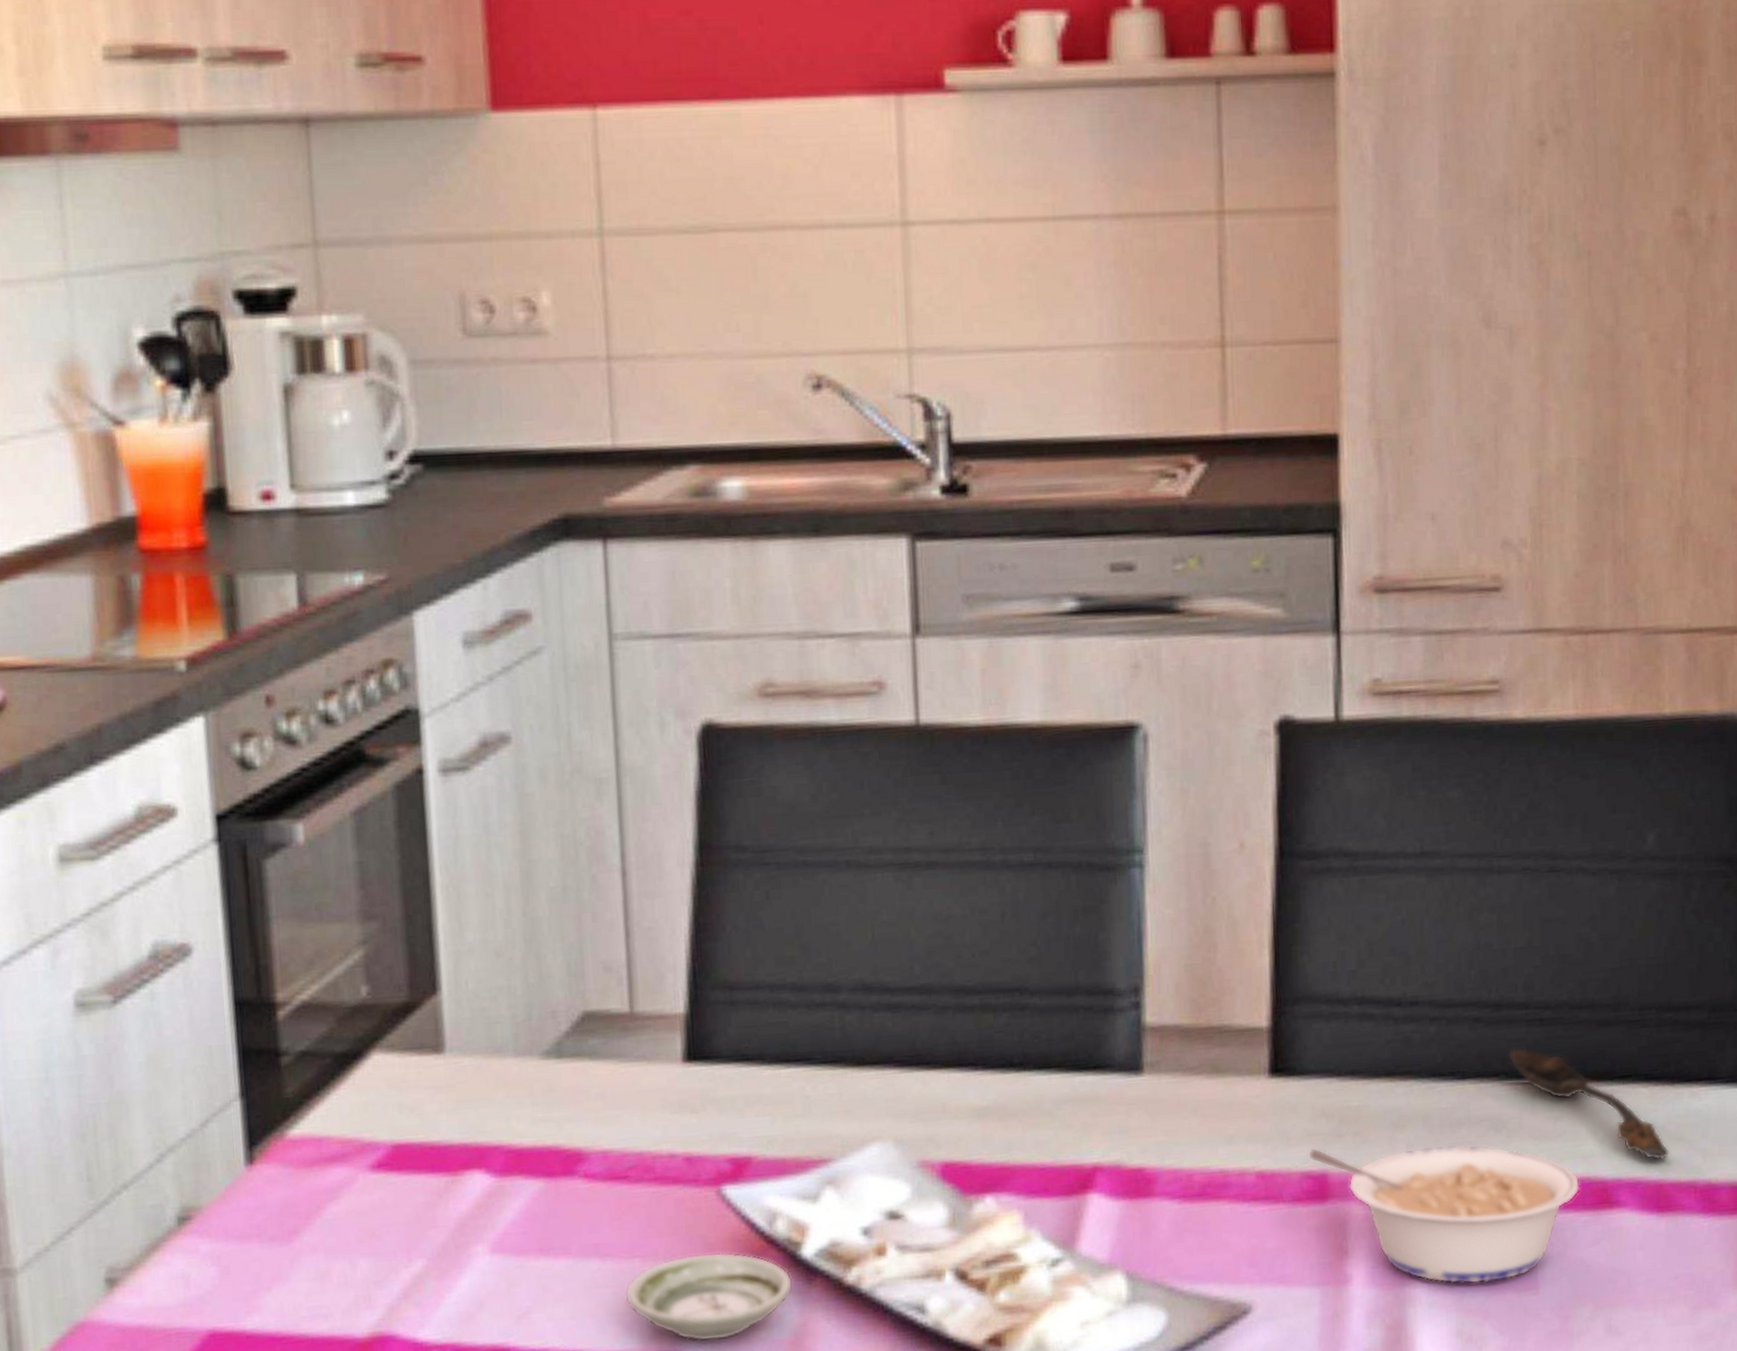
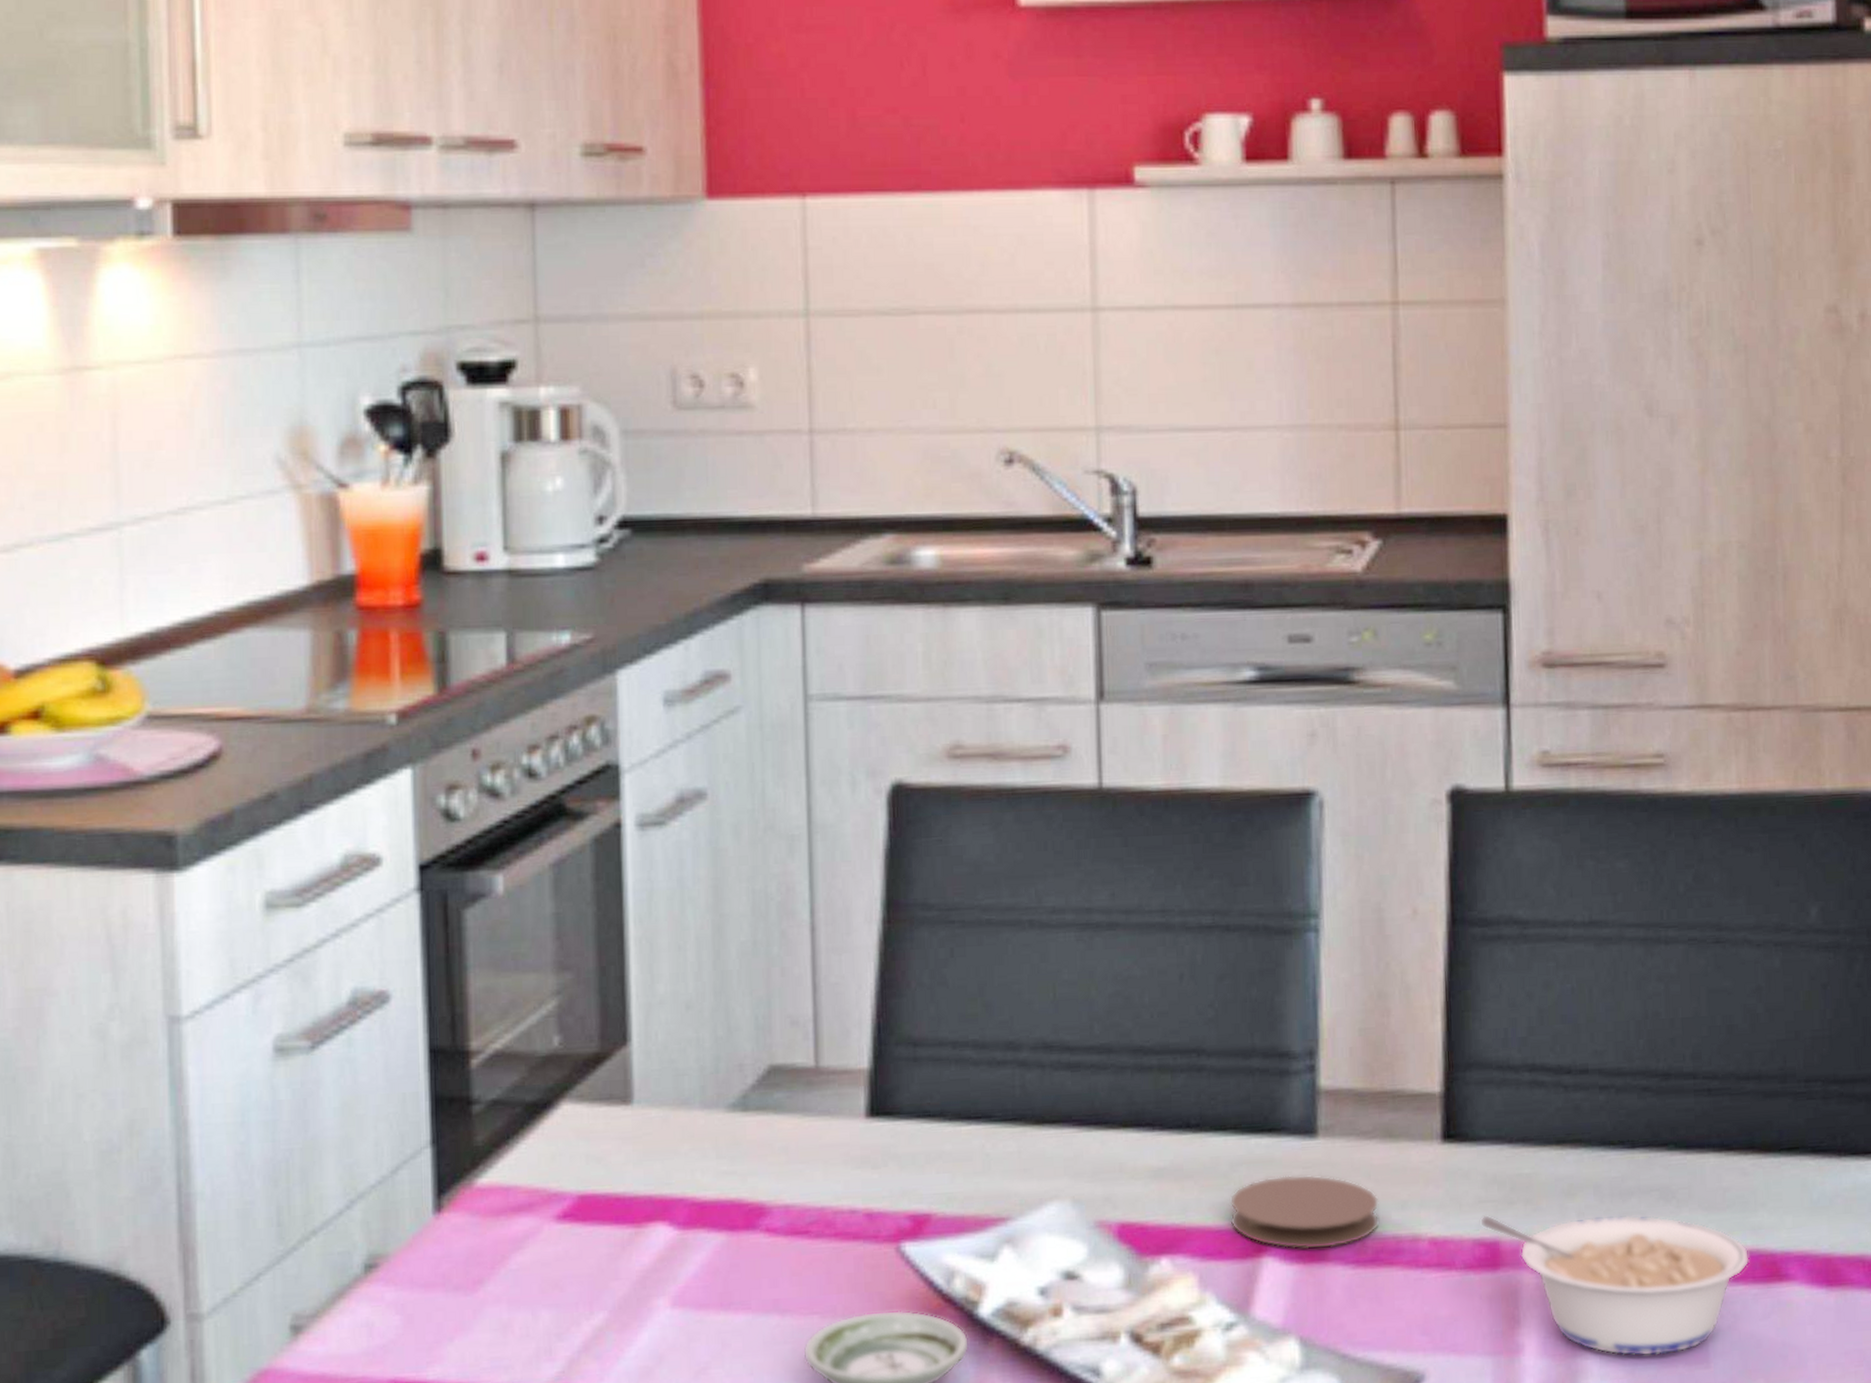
coaster: none [1054,1111,1207,1186] -> present [1229,1174,1380,1250]
spoon: present [1507,1047,1669,1161] -> none [1676,1117,1837,1234]

